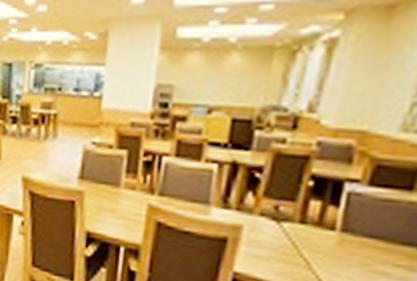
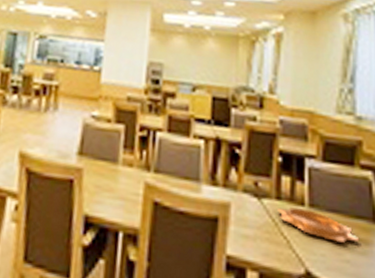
decorative bowl: none [299,231,403,268] -> present [277,207,360,243]

